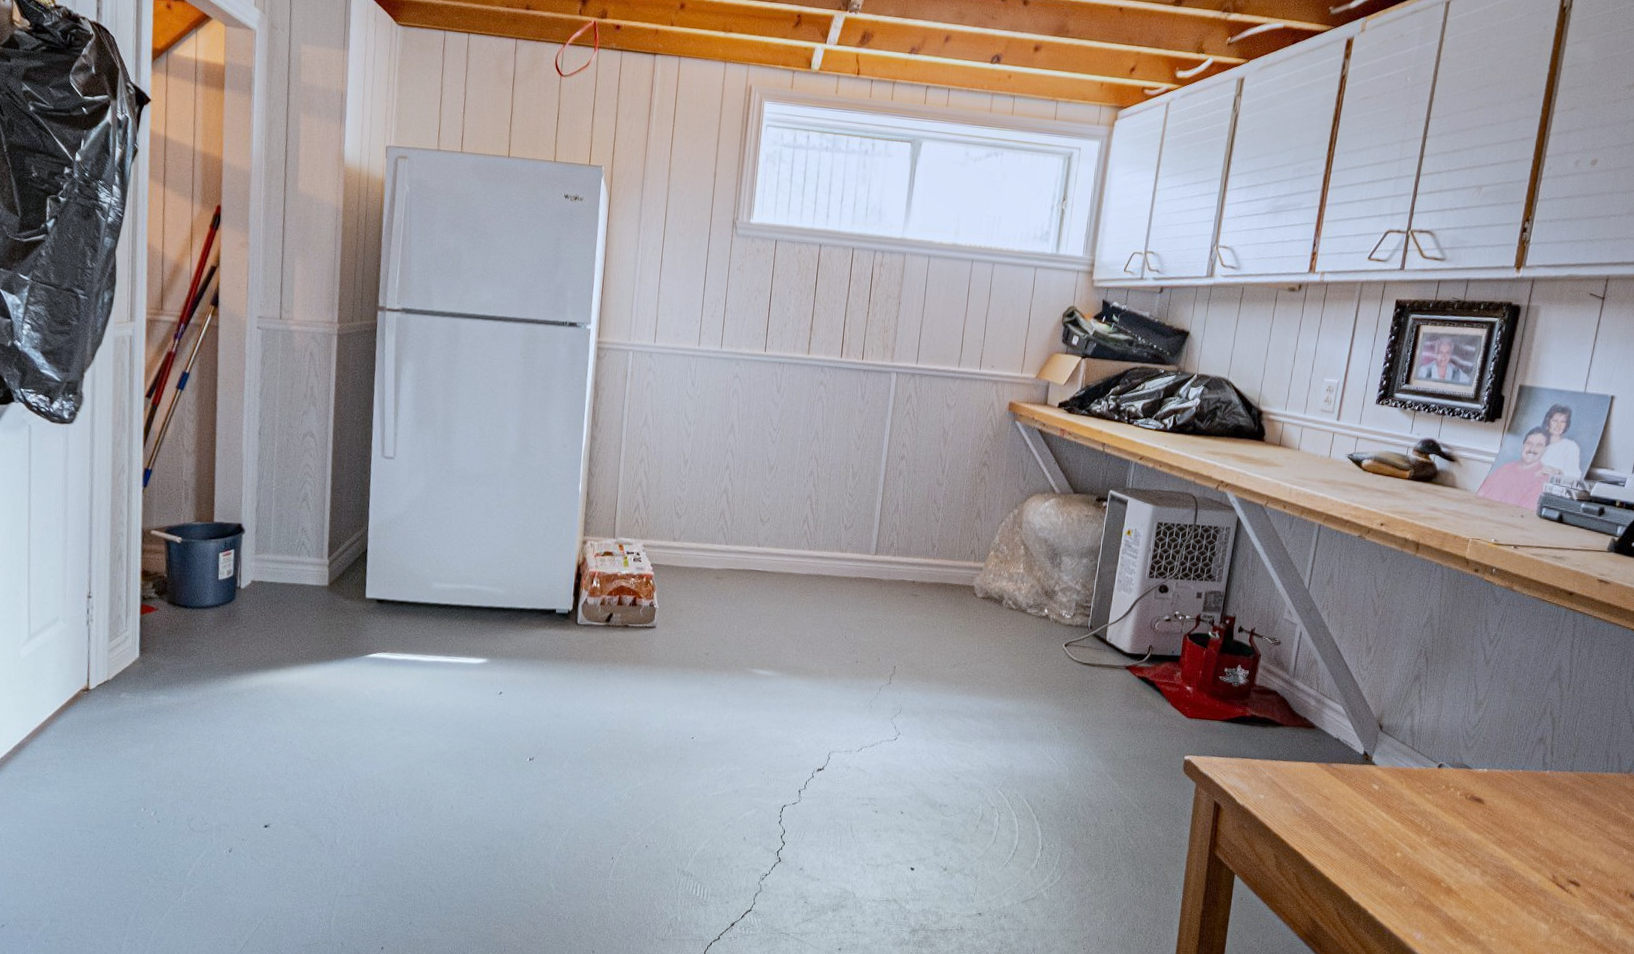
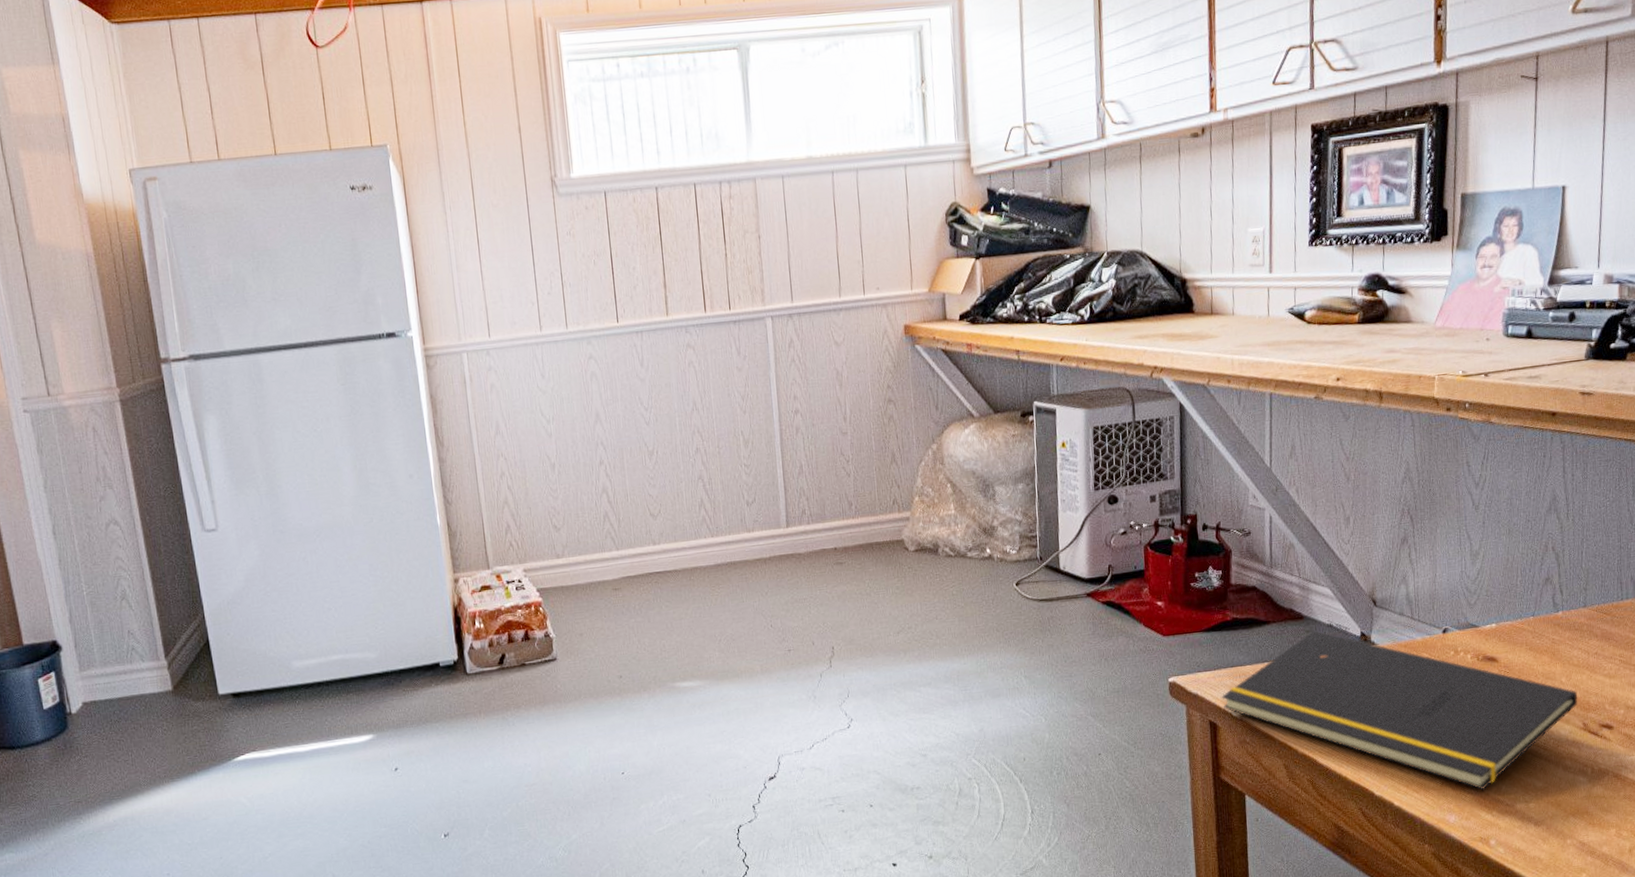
notepad: none [1228,741,1552,917] -> present [1222,631,1578,790]

